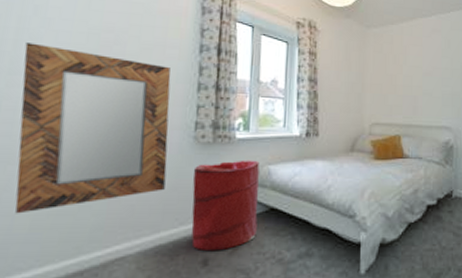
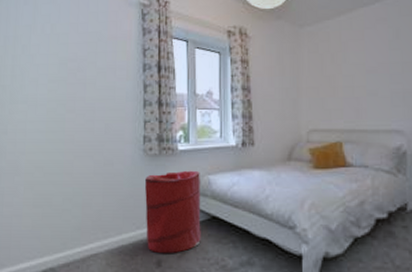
home mirror: present [15,42,171,214] -> none [18,77,124,215]

